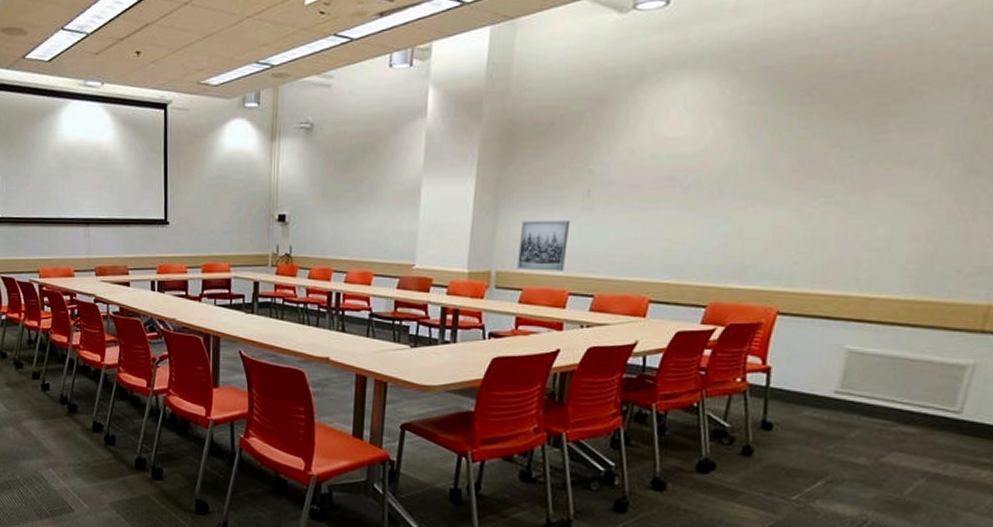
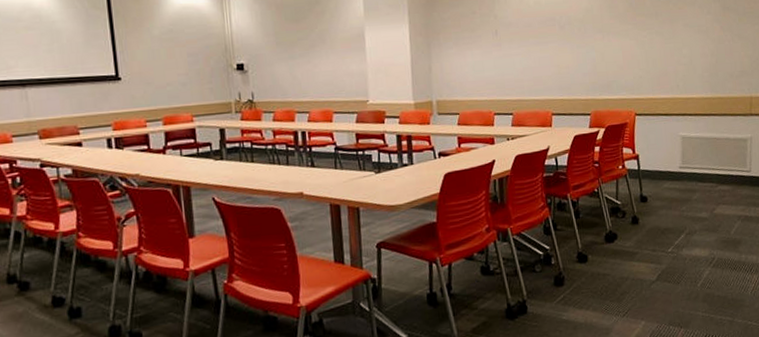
wall art: present [516,220,571,271] -> none [450,55,488,98]

